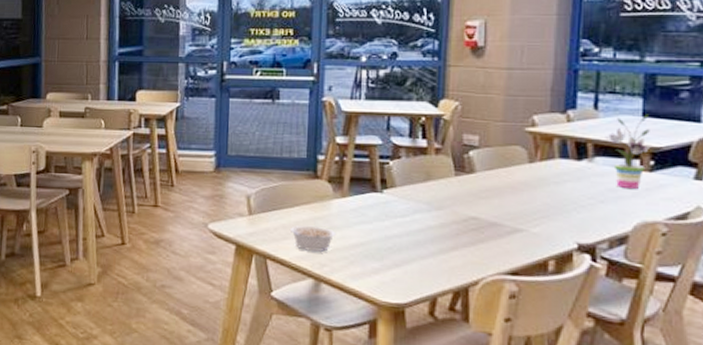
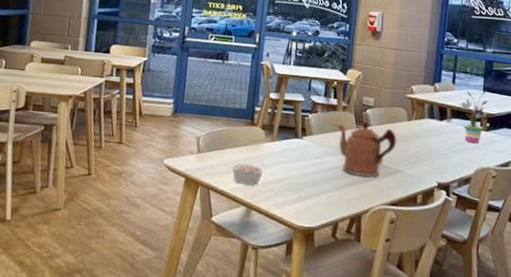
coffeepot: none [429,165,514,239] -> present [337,121,397,177]

